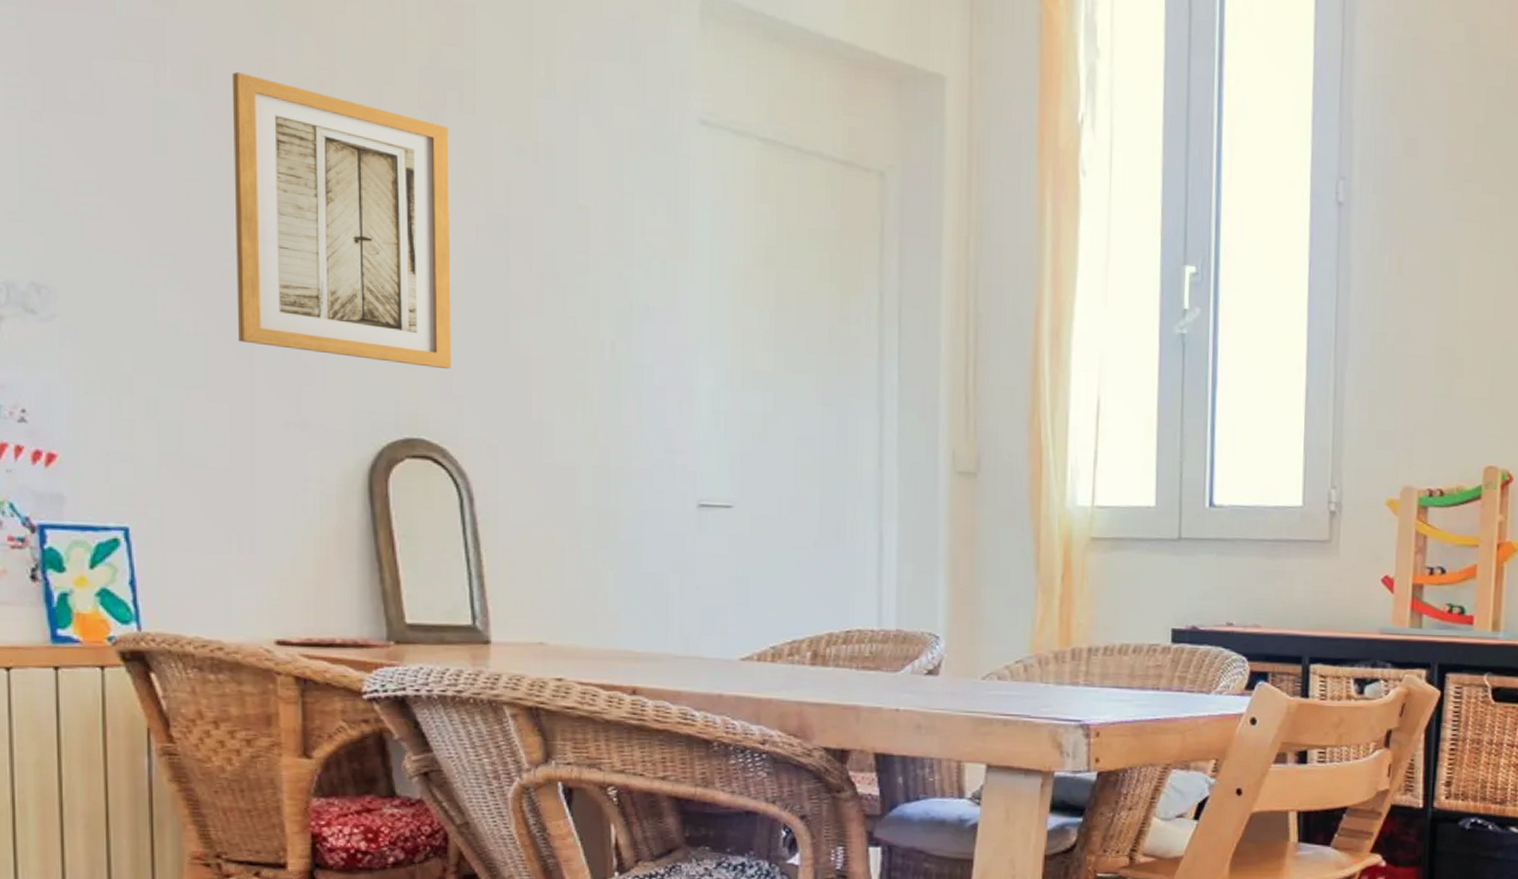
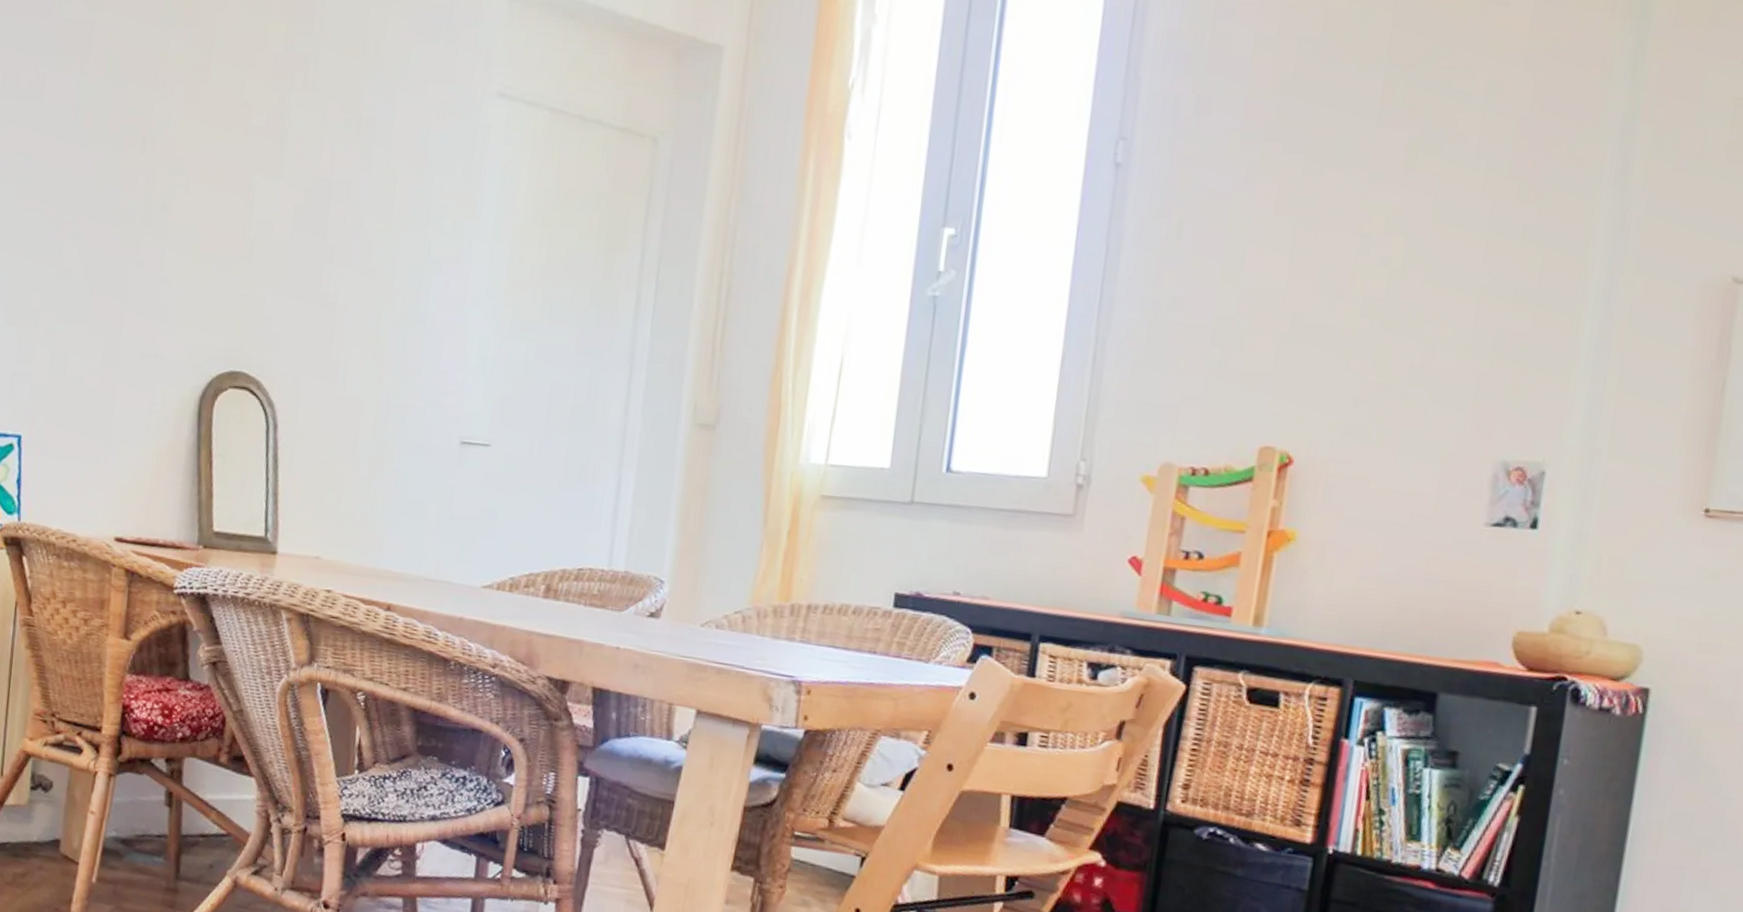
wall art: present [231,71,451,370] -> none [116,61,293,313]

